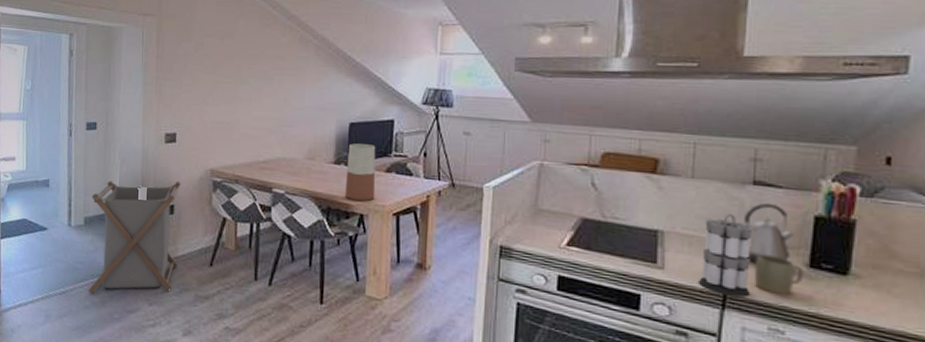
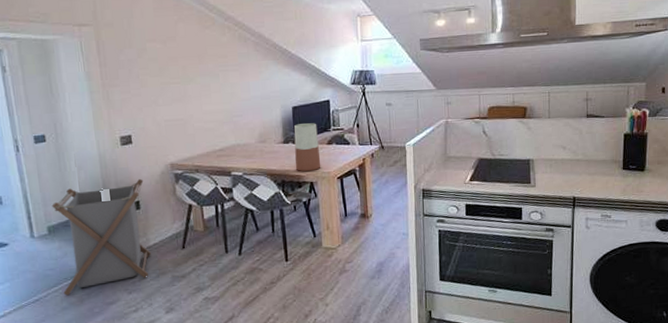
spice rack: present [699,214,753,297] -> none [558,140,589,198]
kettle: present [744,202,794,263] -> none [583,129,613,172]
mug: present [753,253,804,295] -> none [590,164,620,191]

